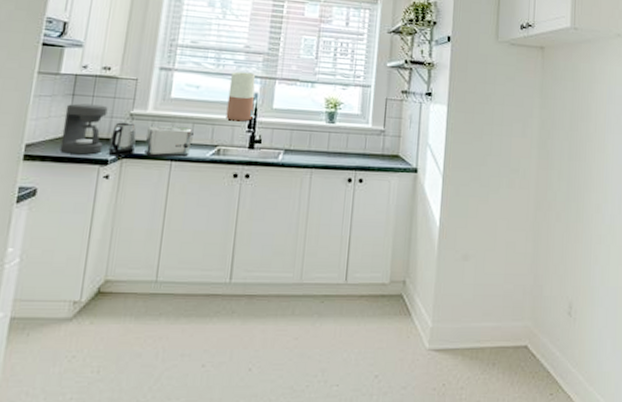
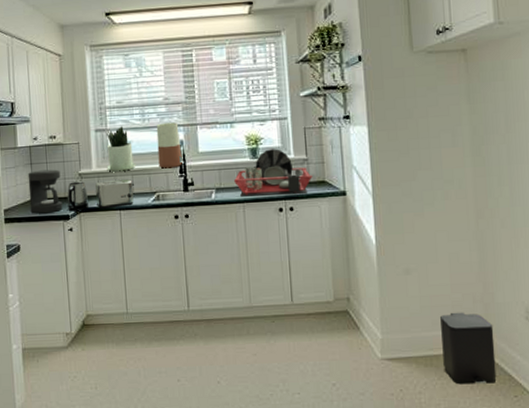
planter: none [165,68,200,118] -> present [105,126,136,172]
dish rack: none [306,115,387,167] -> present [234,149,313,198]
pedal bin: none [488,303,539,380] -> present [440,312,497,385]

